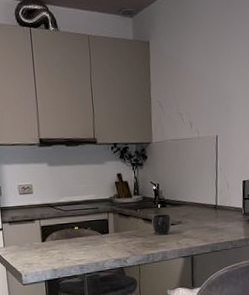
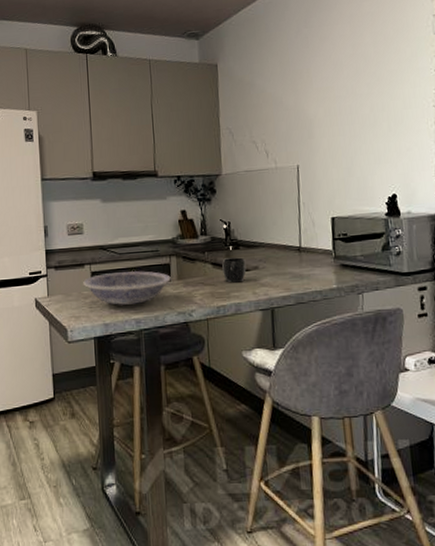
bowl: none [34,225,109,254] -> present [83,270,171,305]

